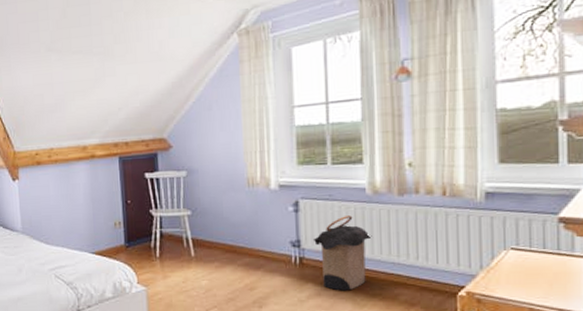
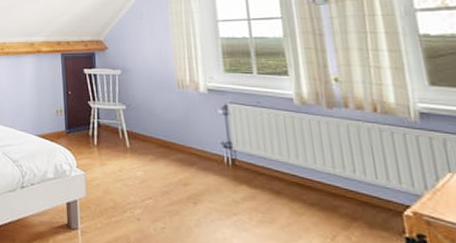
laundry hamper: present [312,216,372,291] -> none [244,123,304,197]

